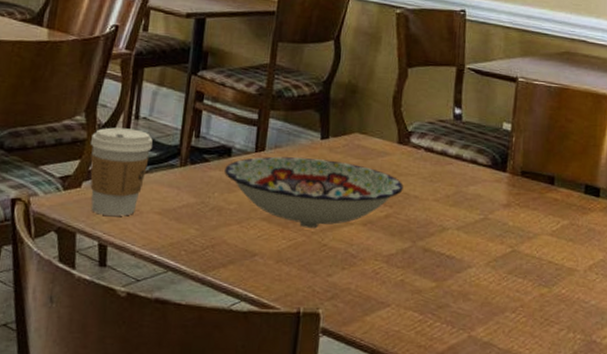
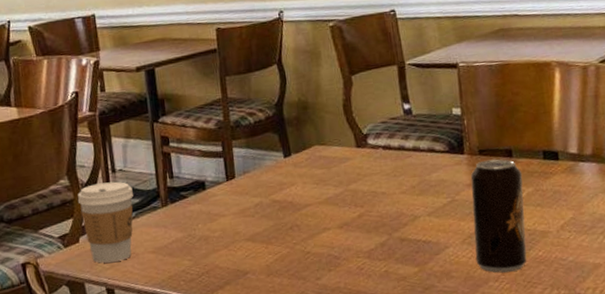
bowl: present [224,156,403,229] -> none [202,174,370,241]
beverage can: none [496,182,561,305] -> present [470,159,527,273]

